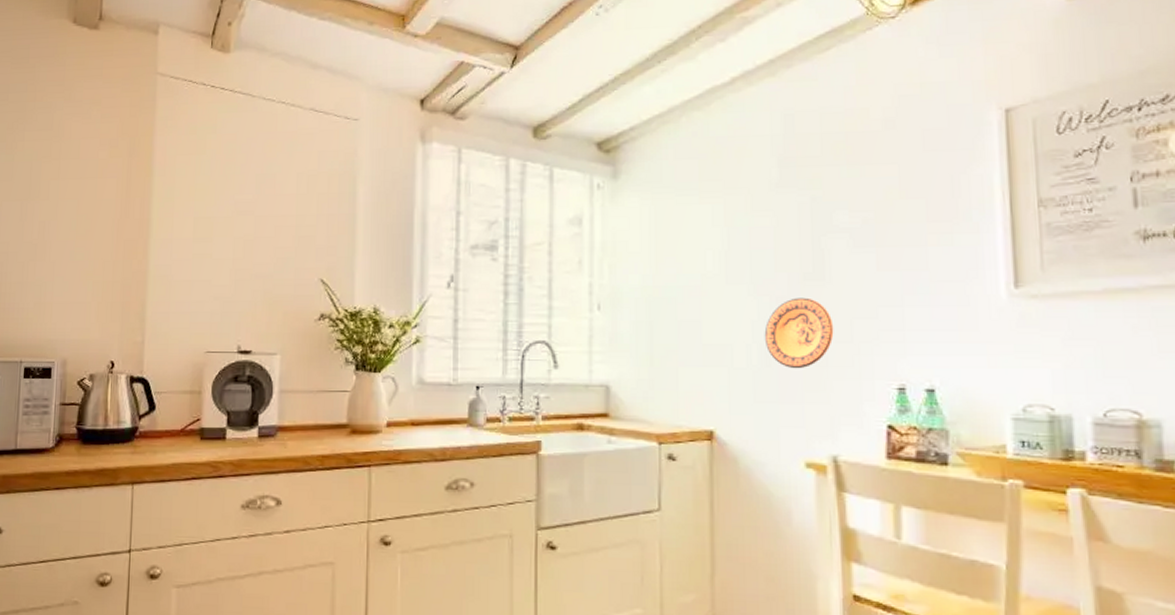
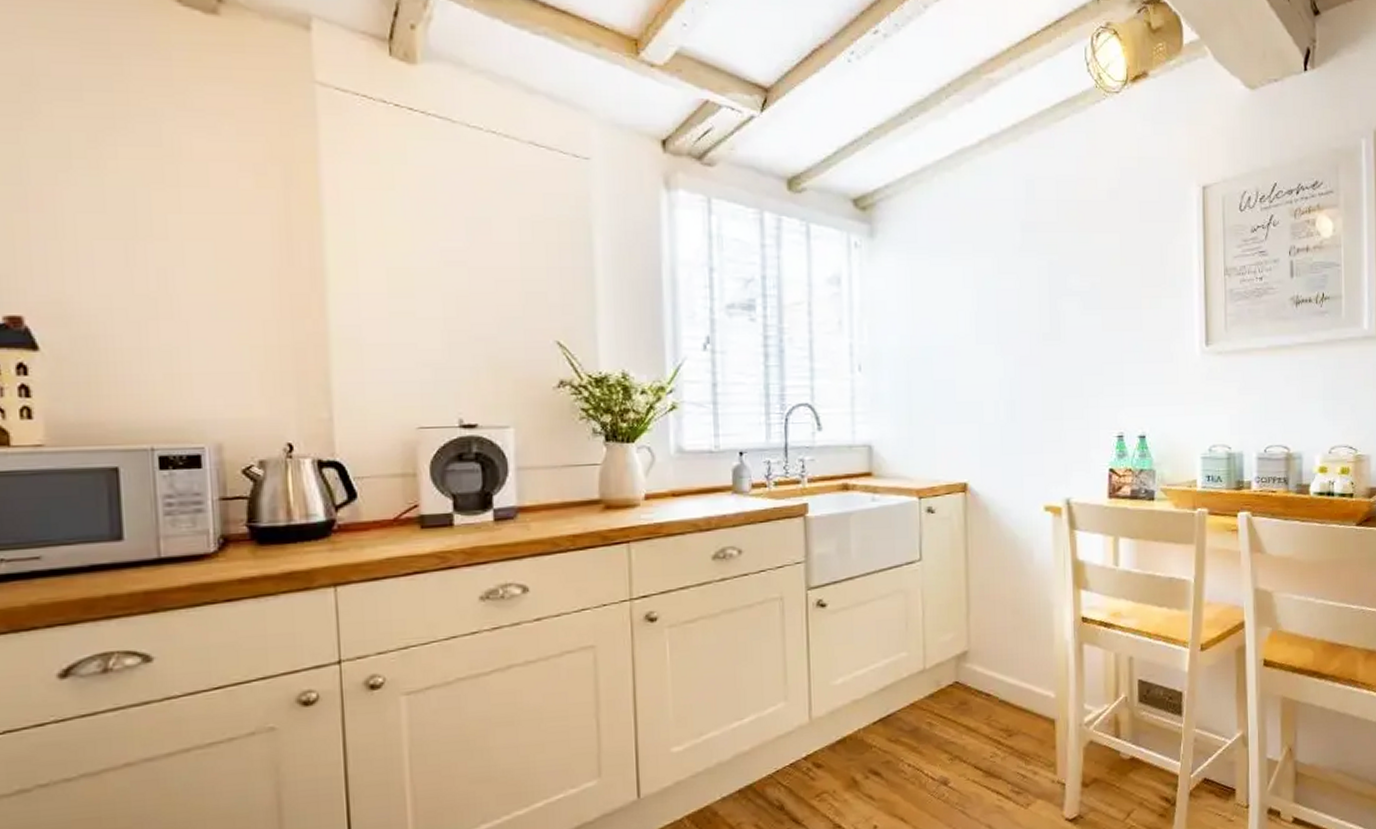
decorative plate: present [764,297,834,369] -> none [1010,356,1068,423]

